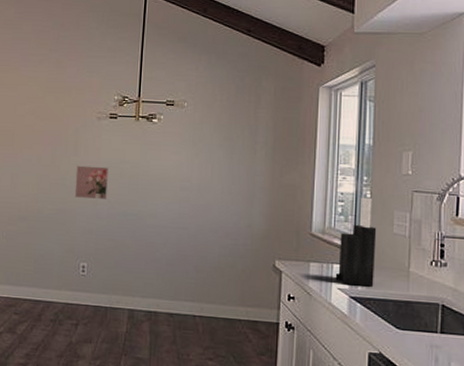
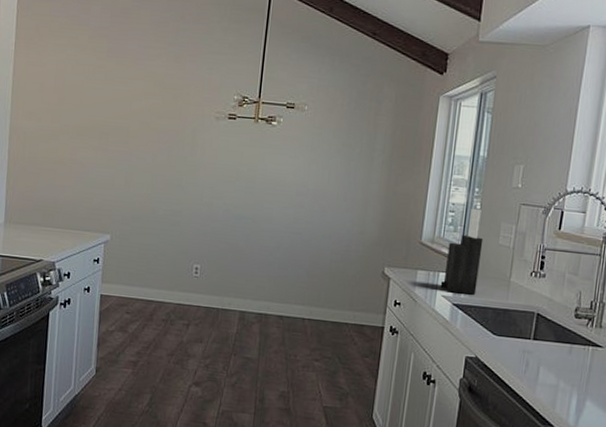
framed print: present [74,165,108,199] -> none [189,166,225,202]

